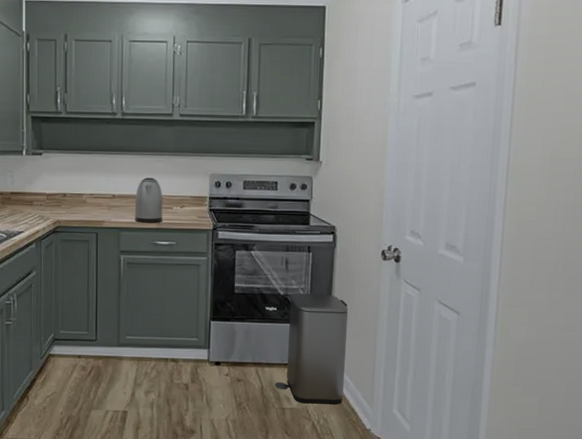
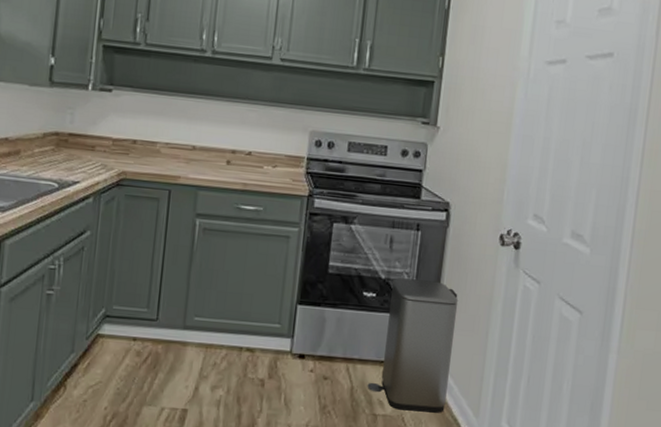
kettle: present [135,177,163,223] -> none [217,129,253,184]

